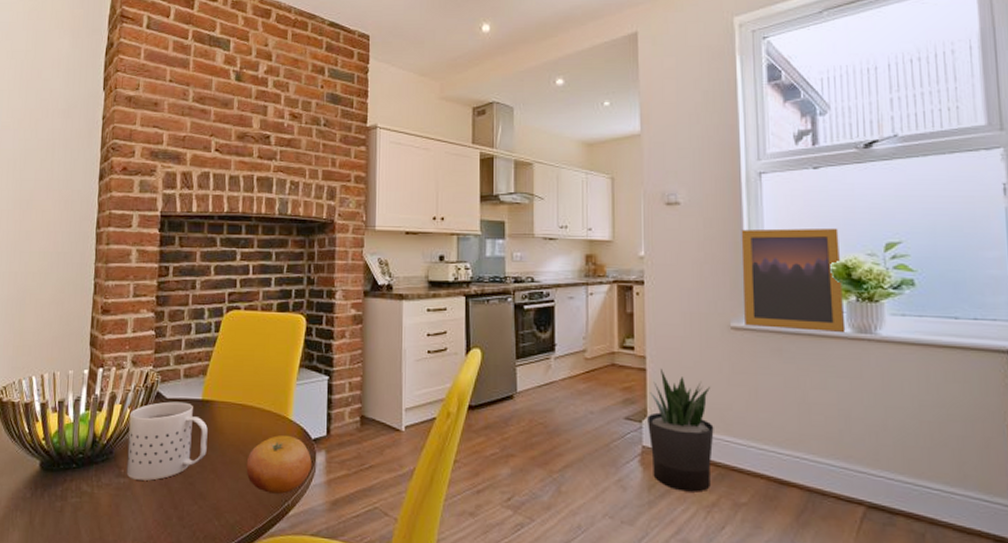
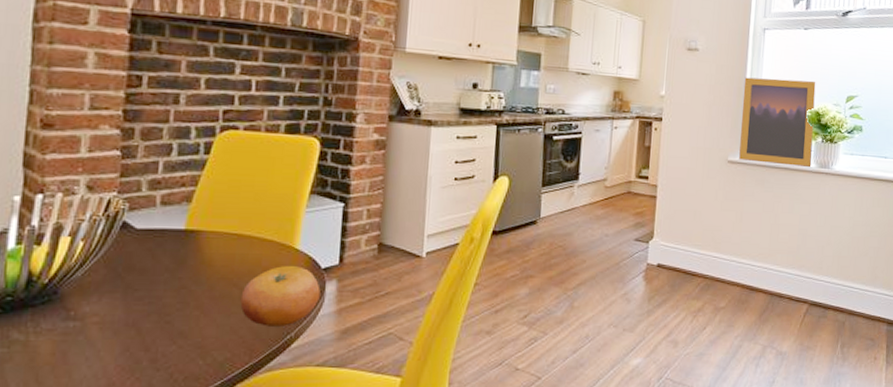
mug: present [126,401,208,481] -> none [77,232,192,322]
planter: present [647,368,714,493] -> none [653,196,706,301]

